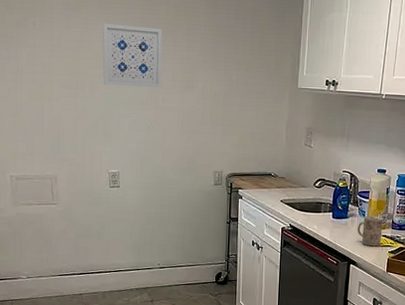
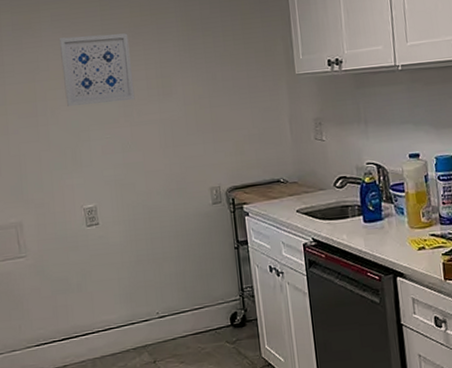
mug: present [357,215,383,247] -> none [396,211,430,251]

